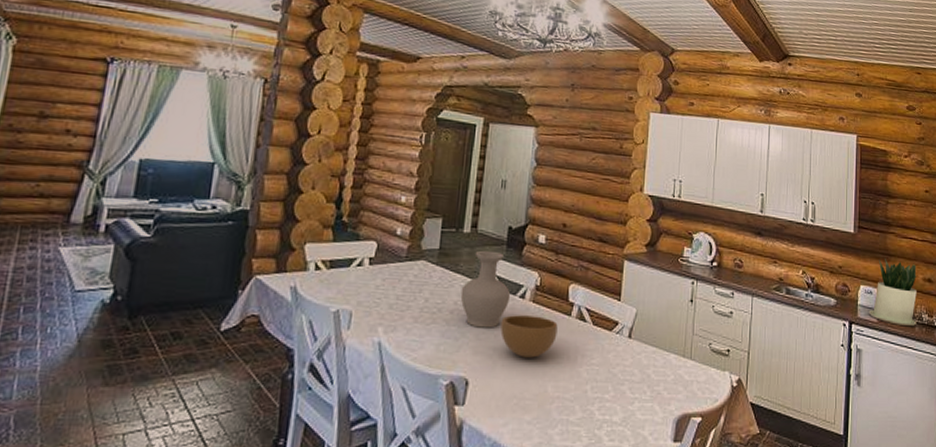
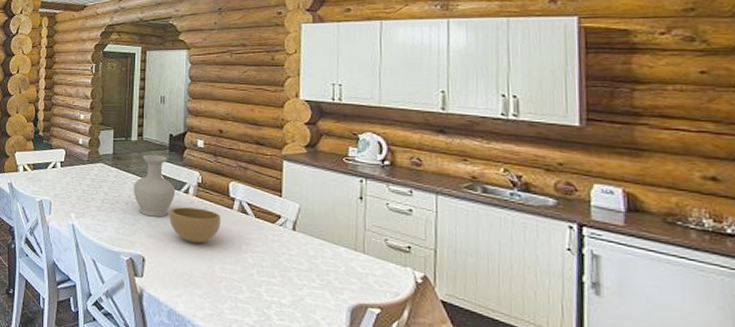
planter: present [868,258,918,327] -> none [608,154,693,234]

